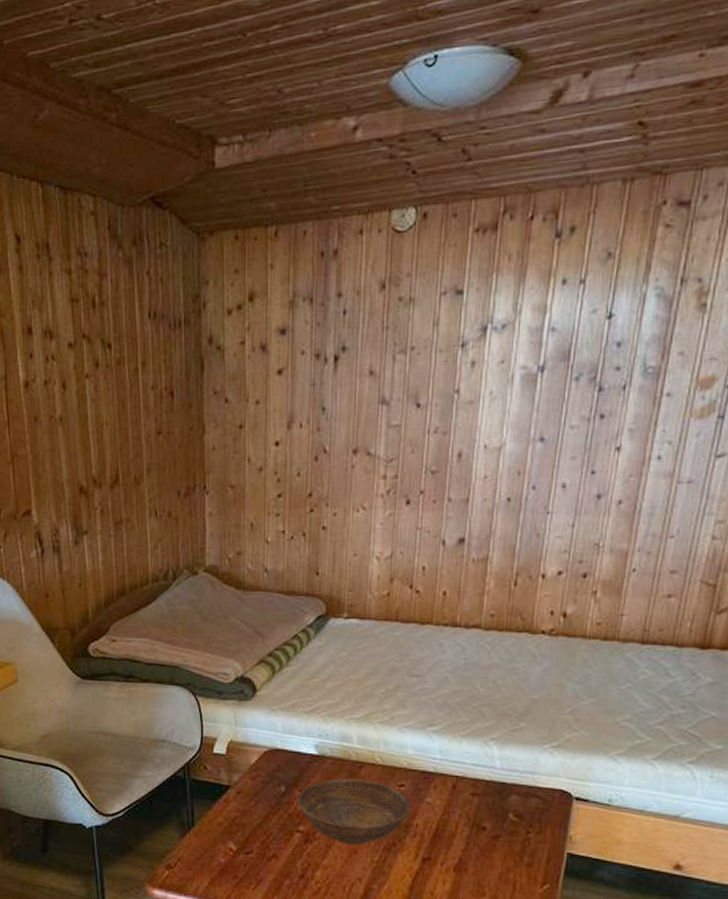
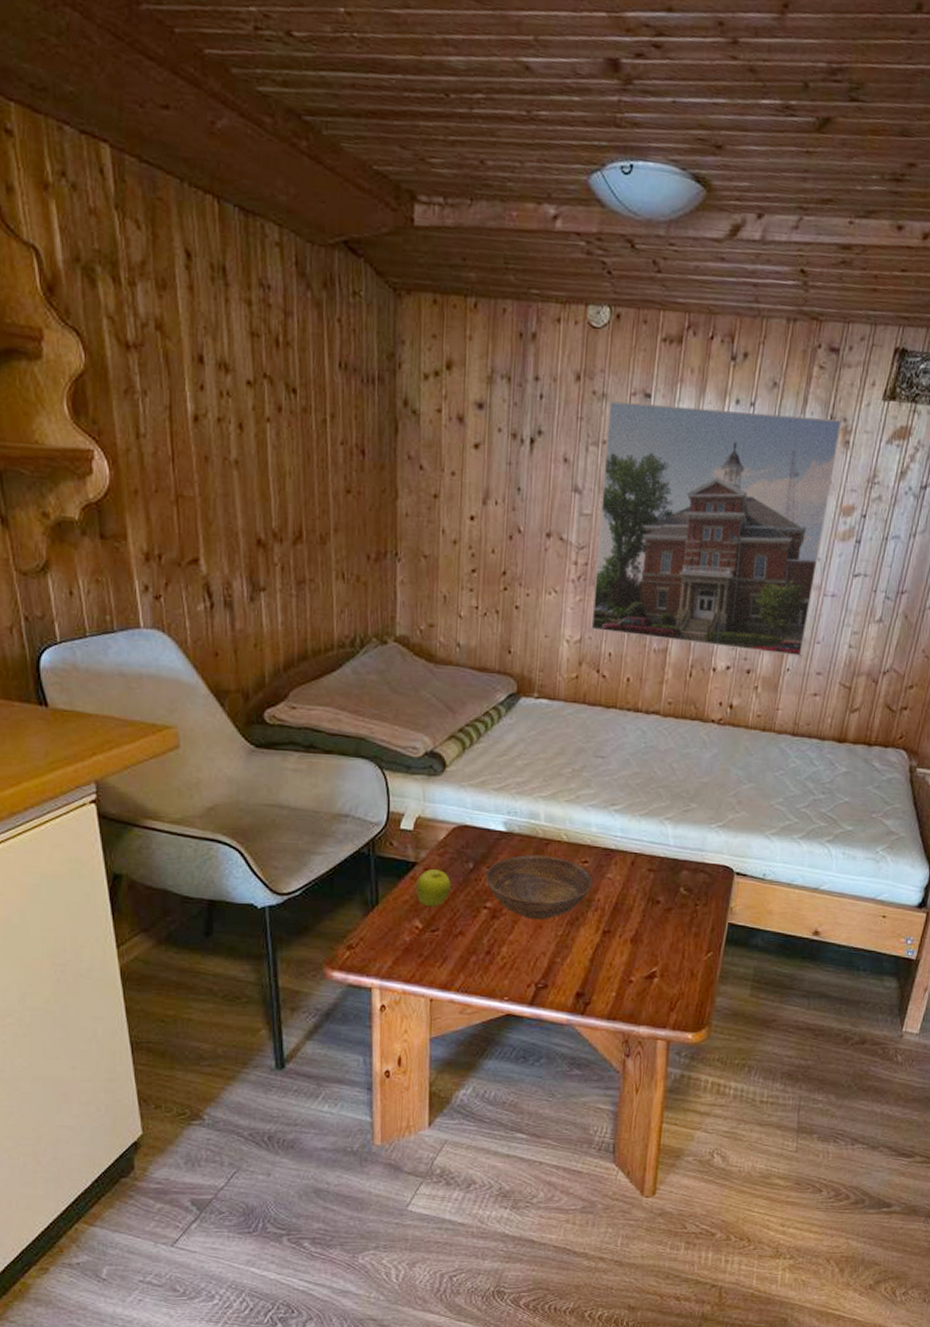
fruit: none [229,792,263,830] -> present [416,869,451,907]
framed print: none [402,281,696,554] -> present [591,401,842,656]

